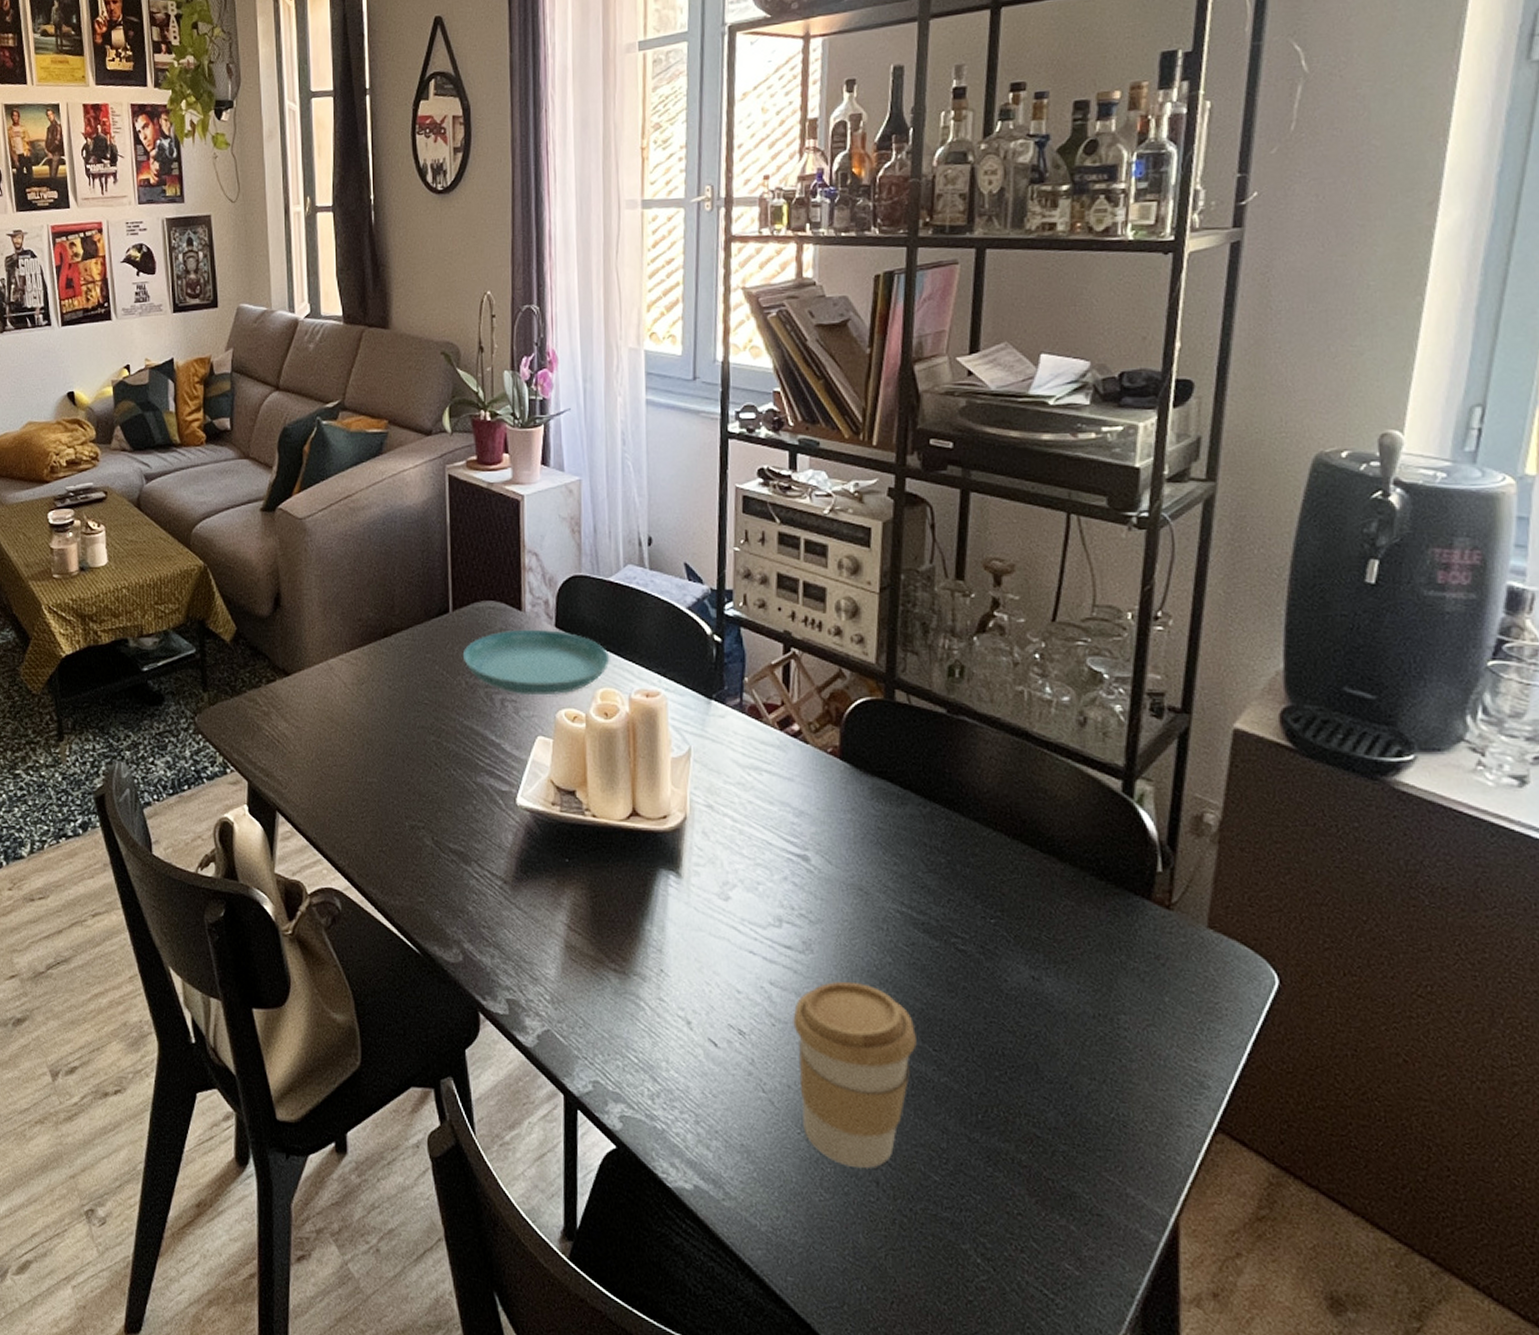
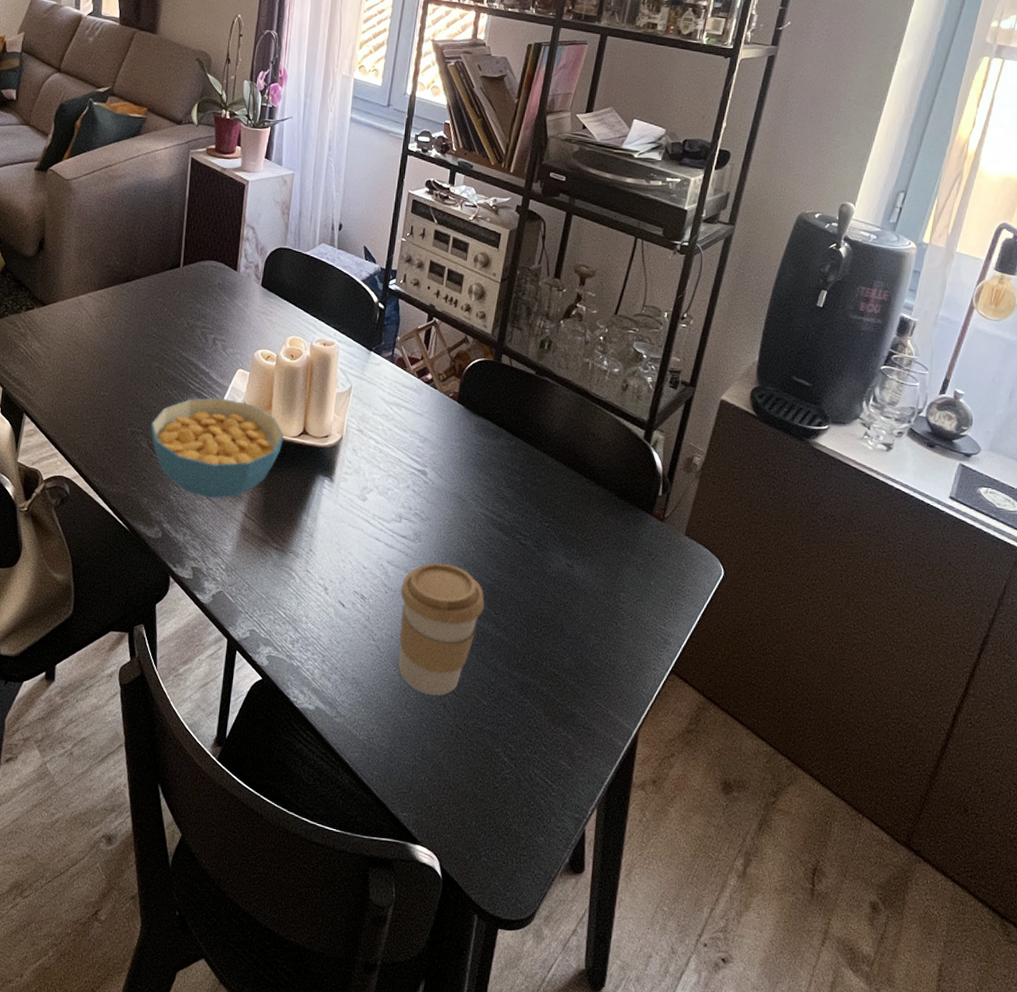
cereal bowl: none [434,775,608,908] -> present [151,397,284,499]
saucer: present [462,629,610,696] -> none [187,285,300,338]

